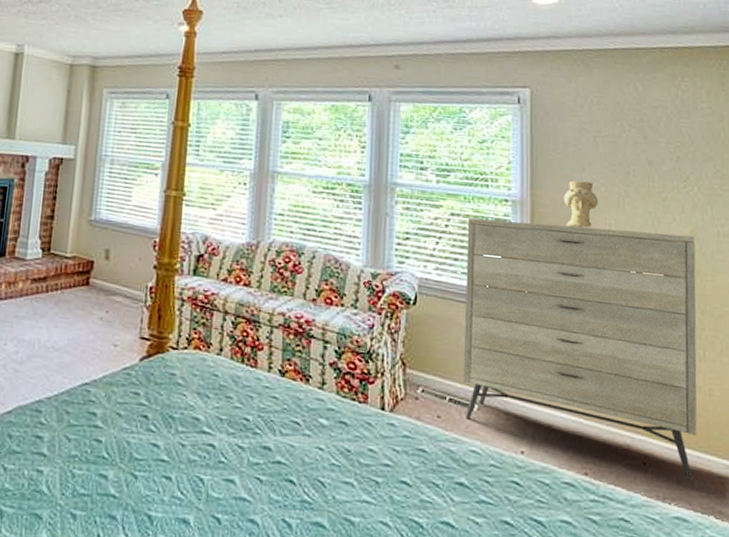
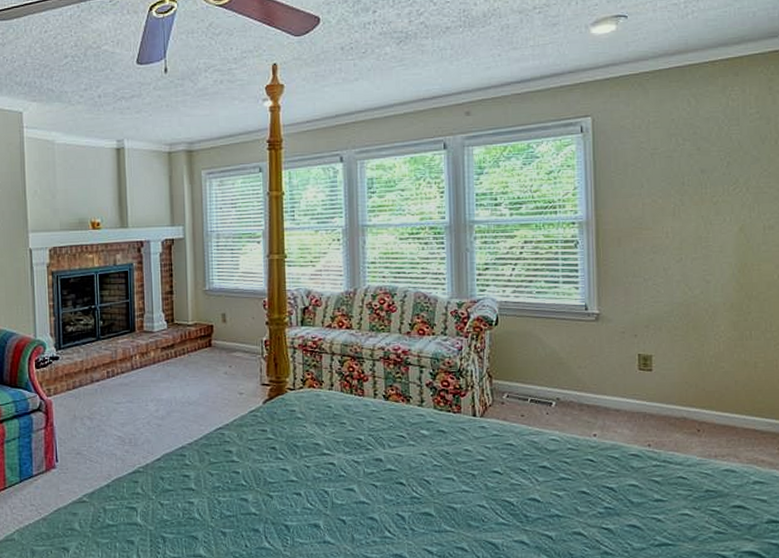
dresser: present [463,218,697,482] -> none [539,232,744,440]
decorative vase: present [563,180,599,228] -> none [625,196,657,240]

